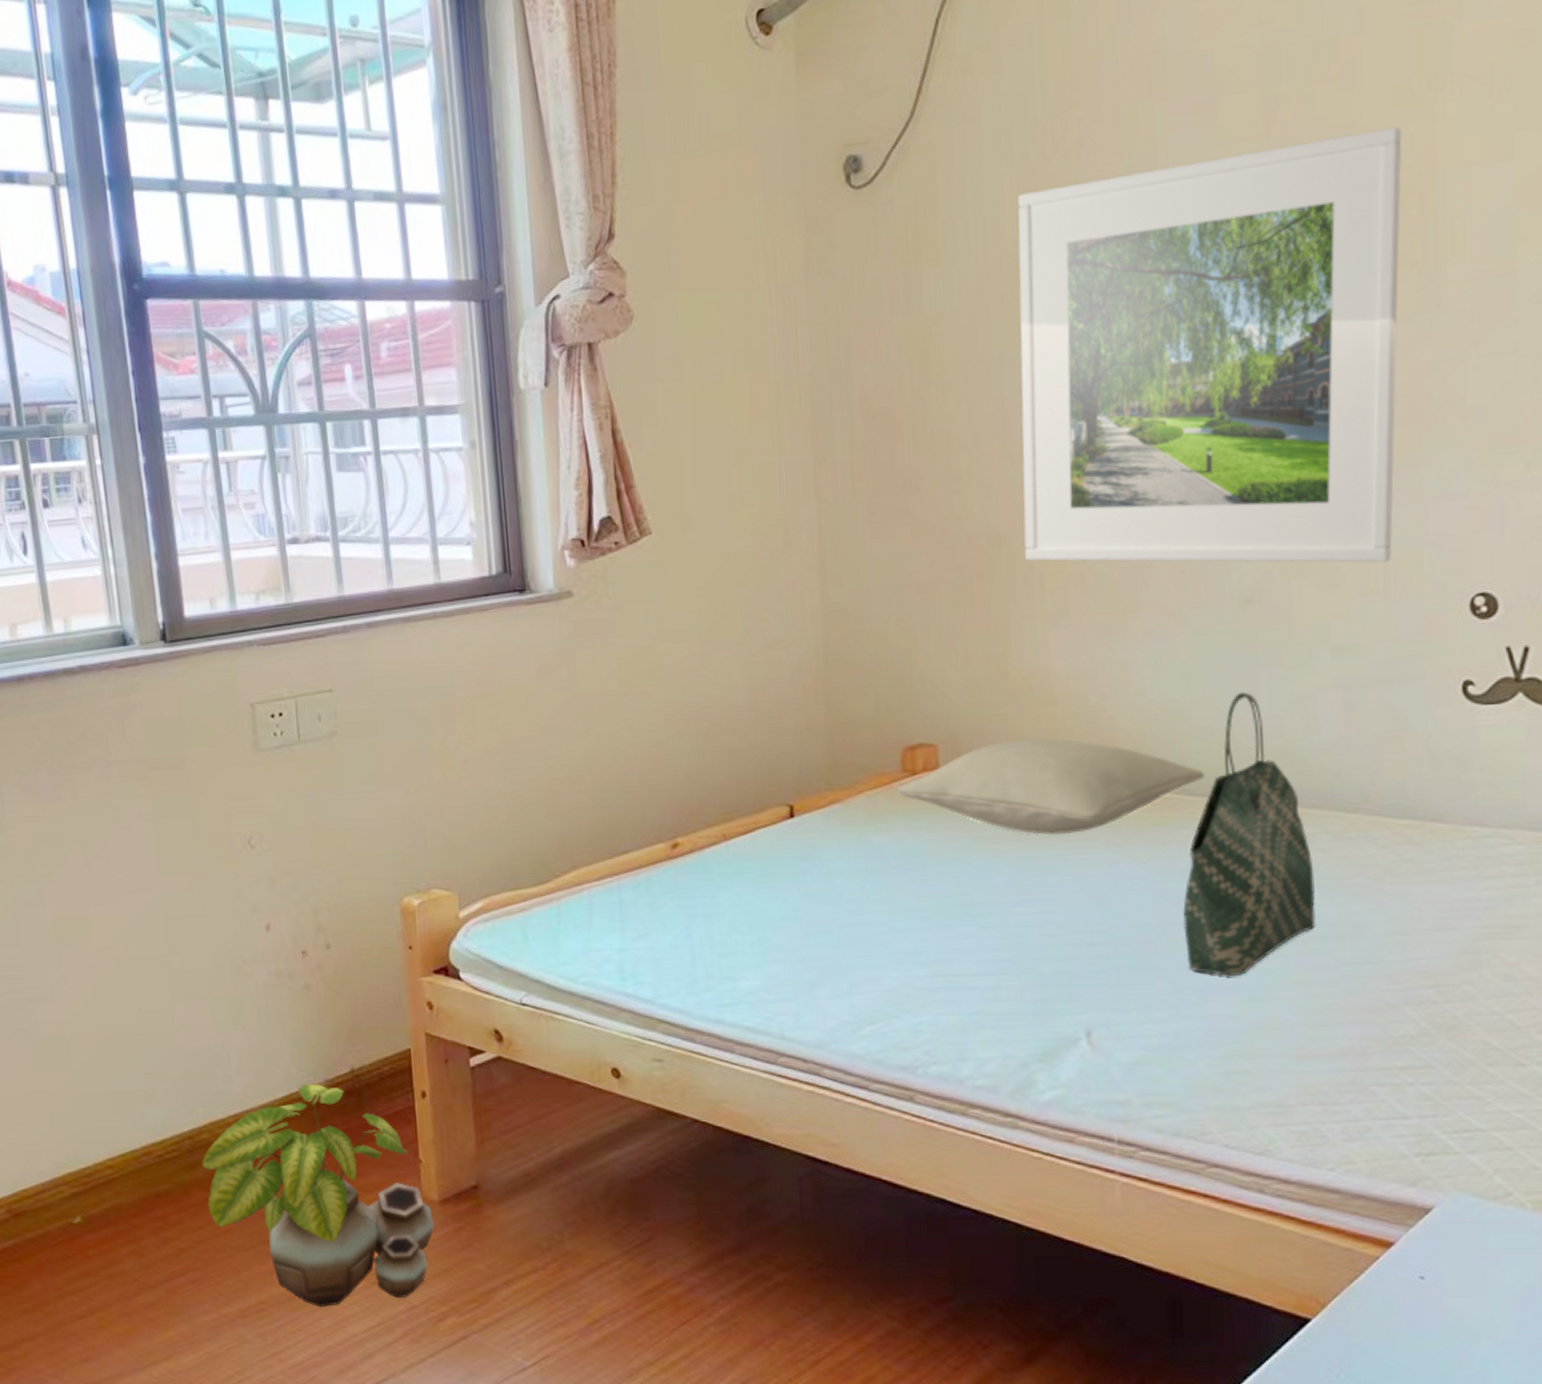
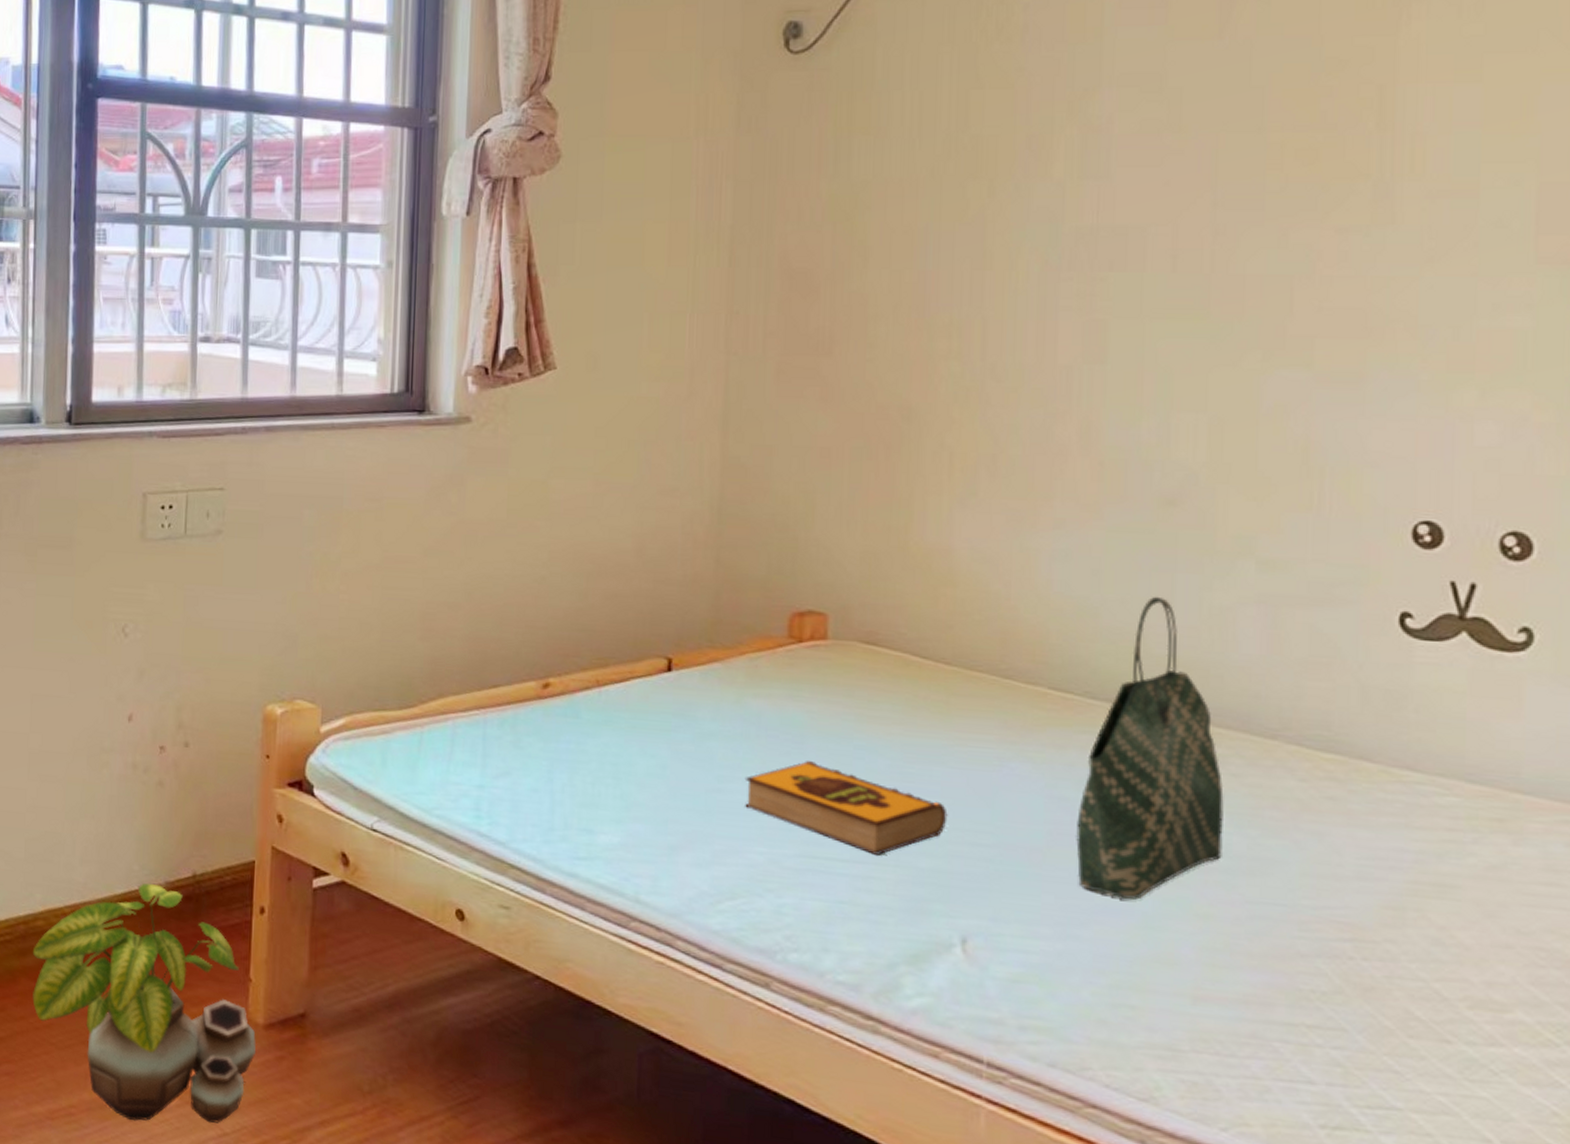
hardback book: none [873,885,1065,966] -> present [744,760,948,855]
pillow: present [898,738,1206,836] -> none [782,618,1111,724]
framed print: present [1018,126,1402,563] -> none [936,39,1363,477]

